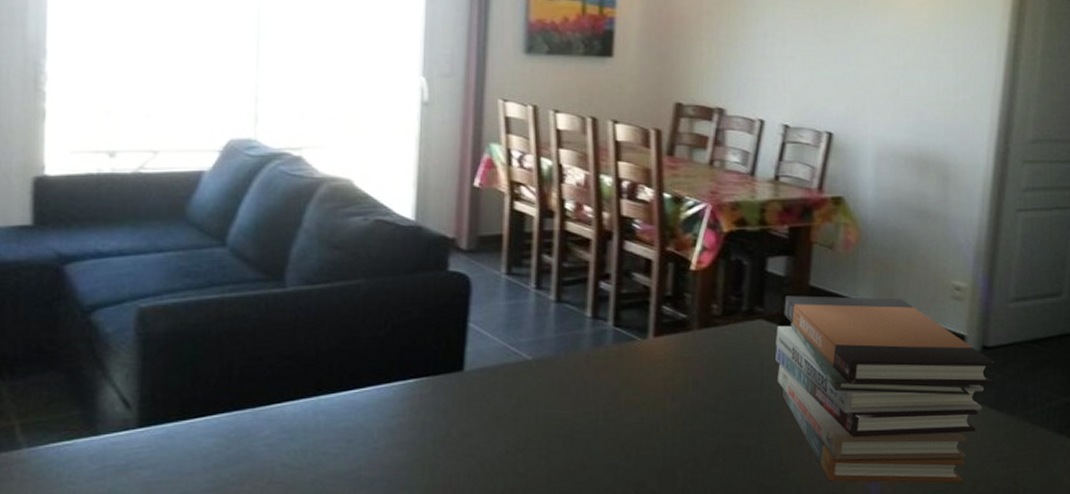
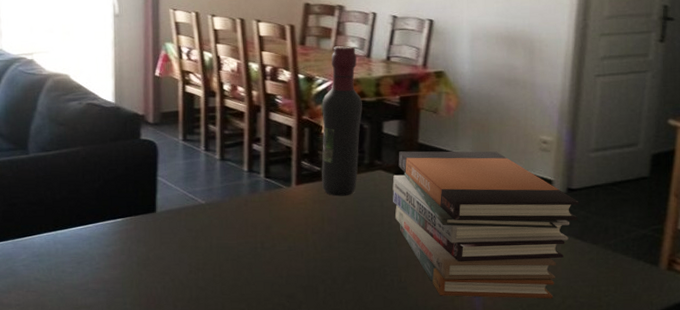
wine bottle: none [687,160,742,352] -> present [321,46,362,196]

